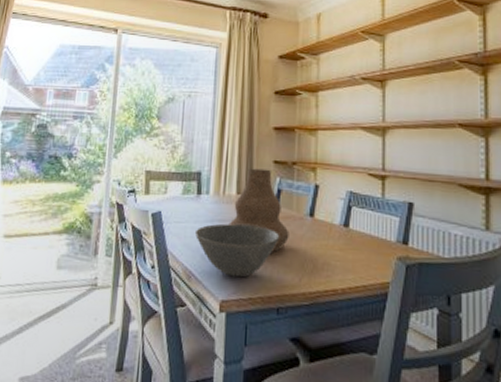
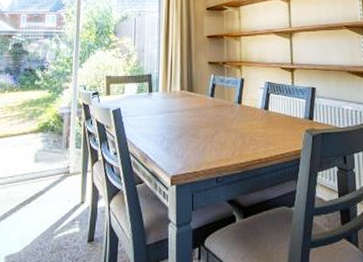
bowl: present [194,223,280,278] -> none [148,113,216,156]
vase: present [228,168,289,252] -> none [175,69,223,134]

